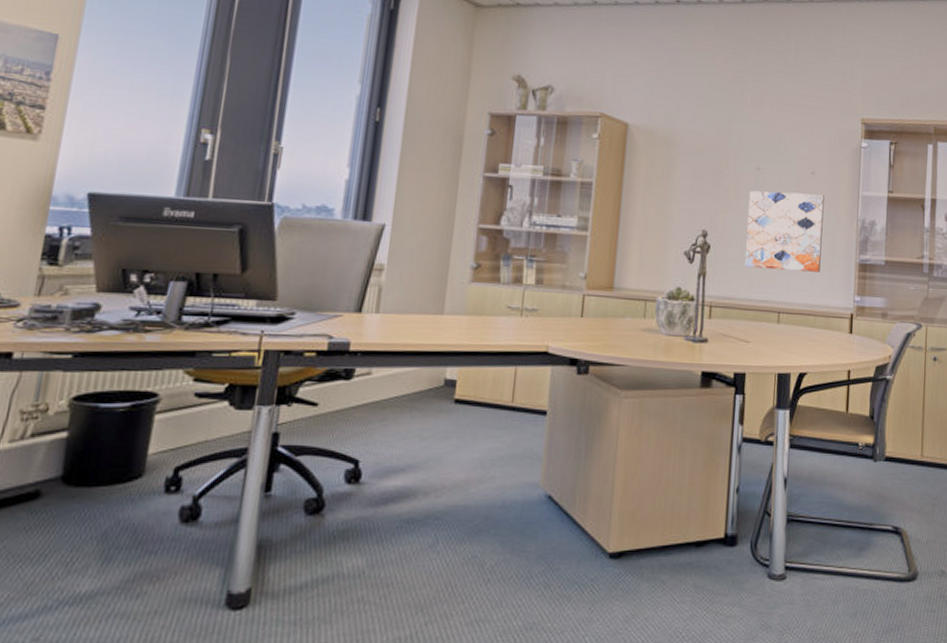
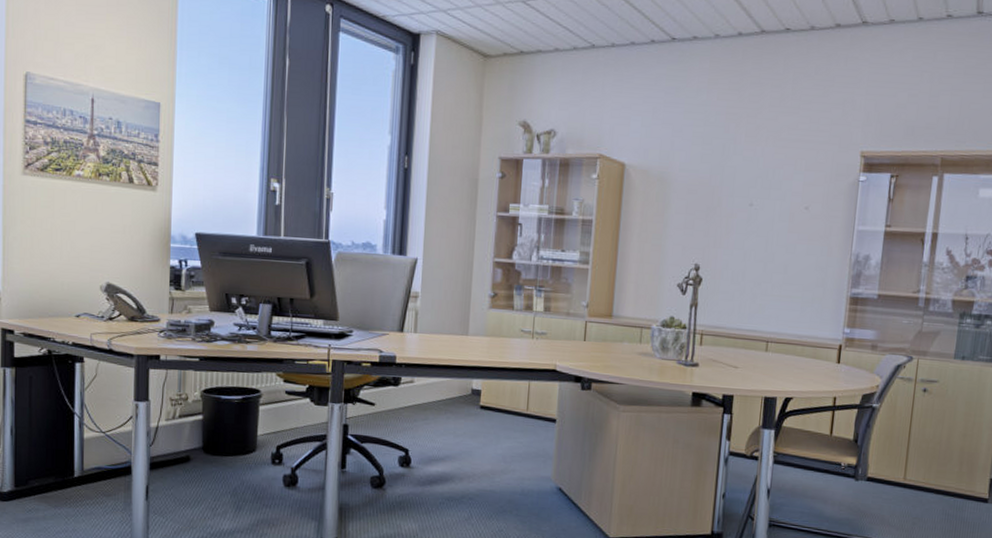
wall art: present [745,190,824,272] -> none [735,226,818,305]

